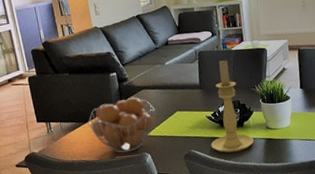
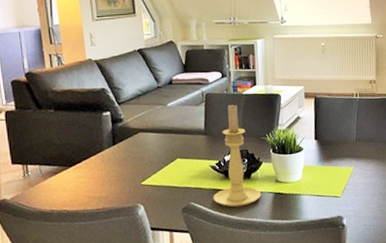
fruit basket: present [89,97,157,153] -> none [74,140,154,203]

